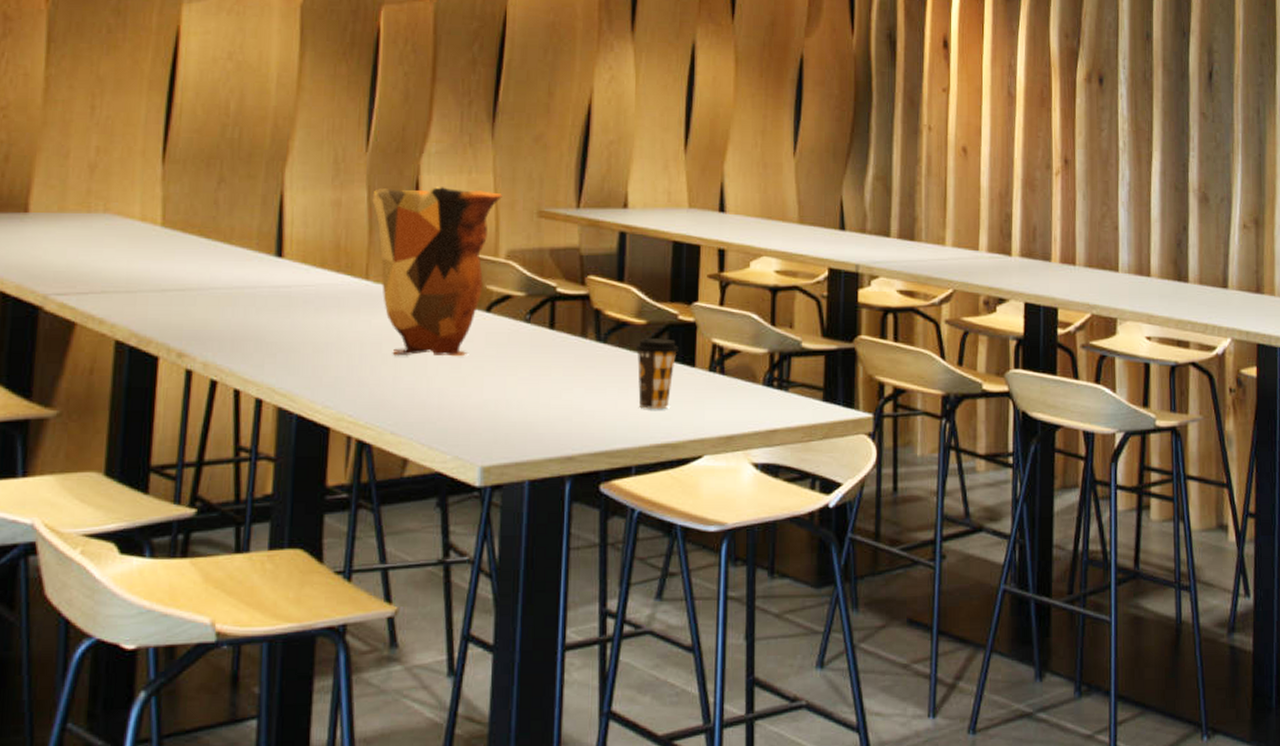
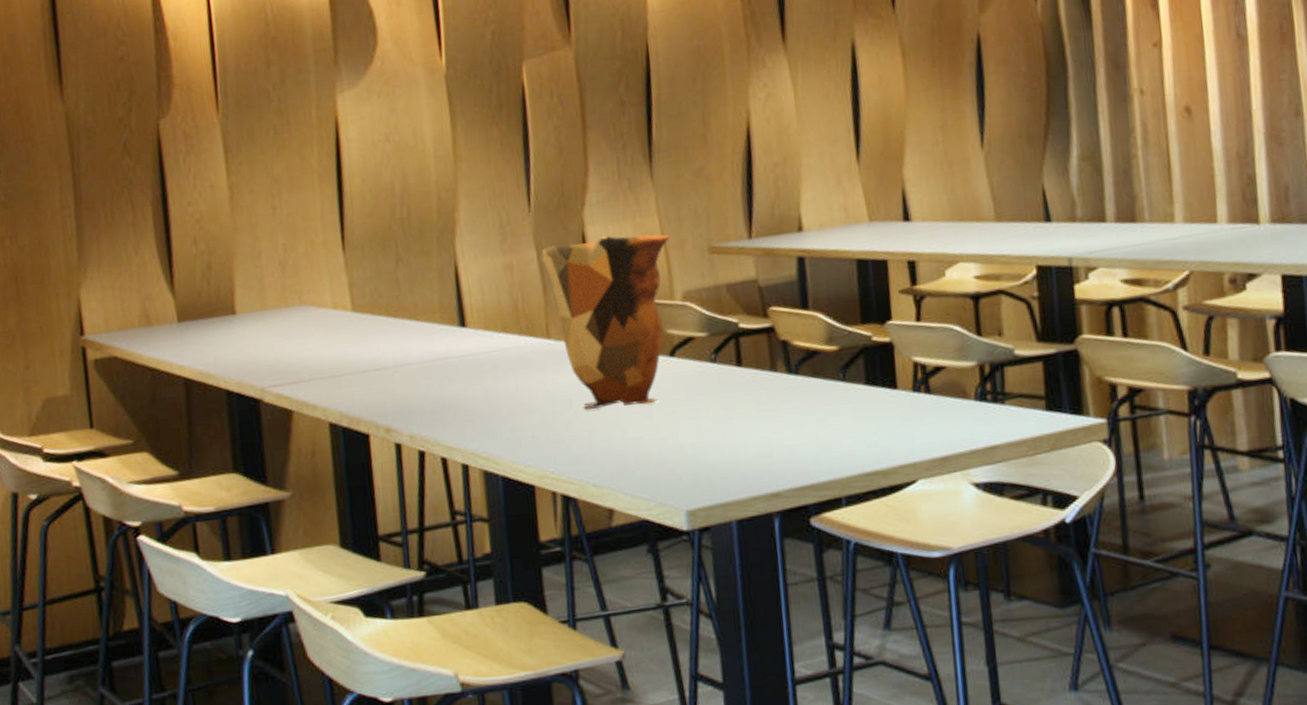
coffee cup: present [635,338,679,410] -> none [829,362,877,438]

